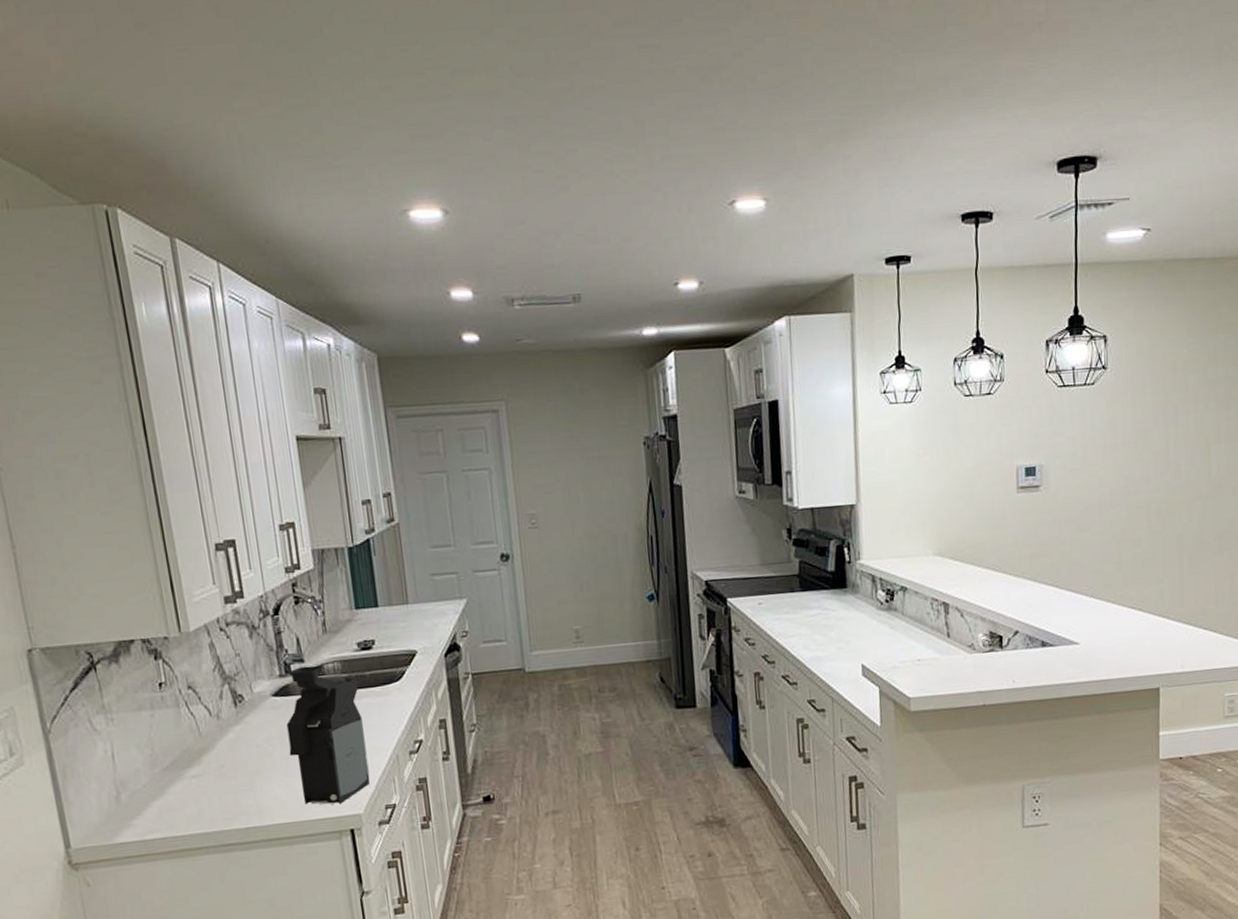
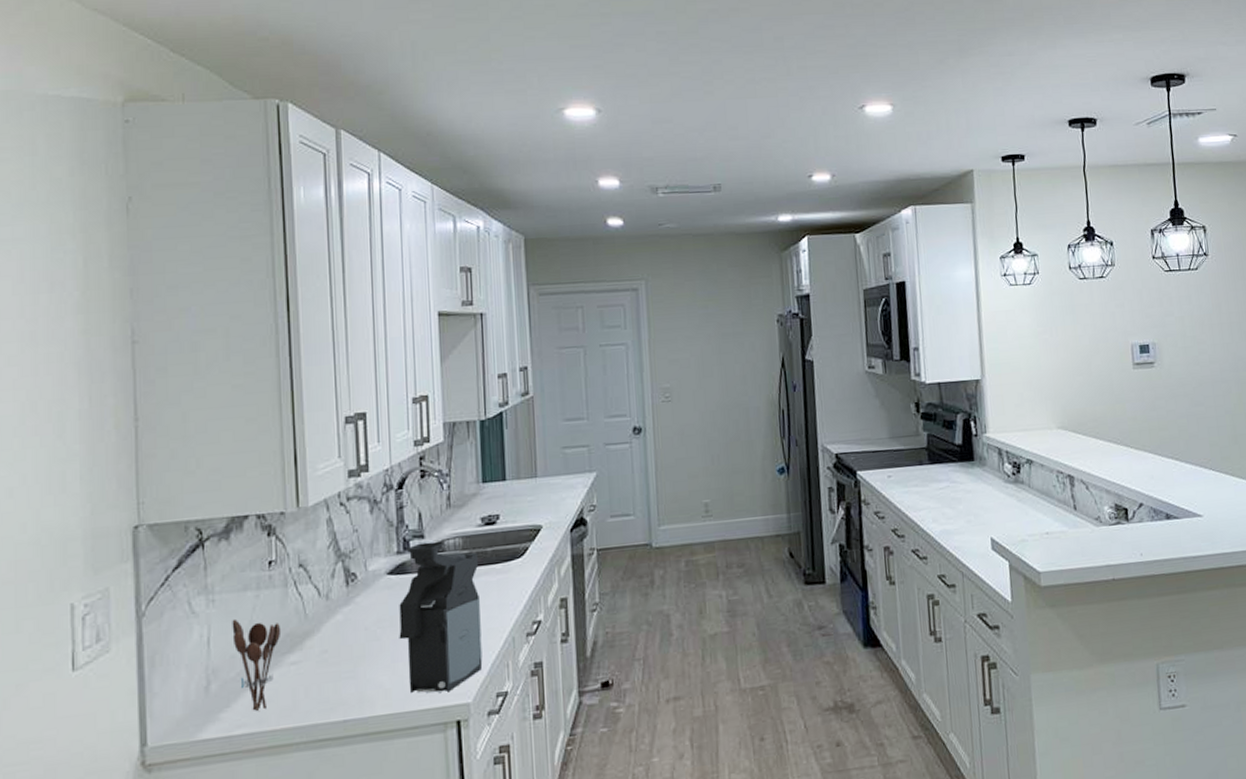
utensil holder: none [132,736,180,820] -> present [232,619,282,712]

